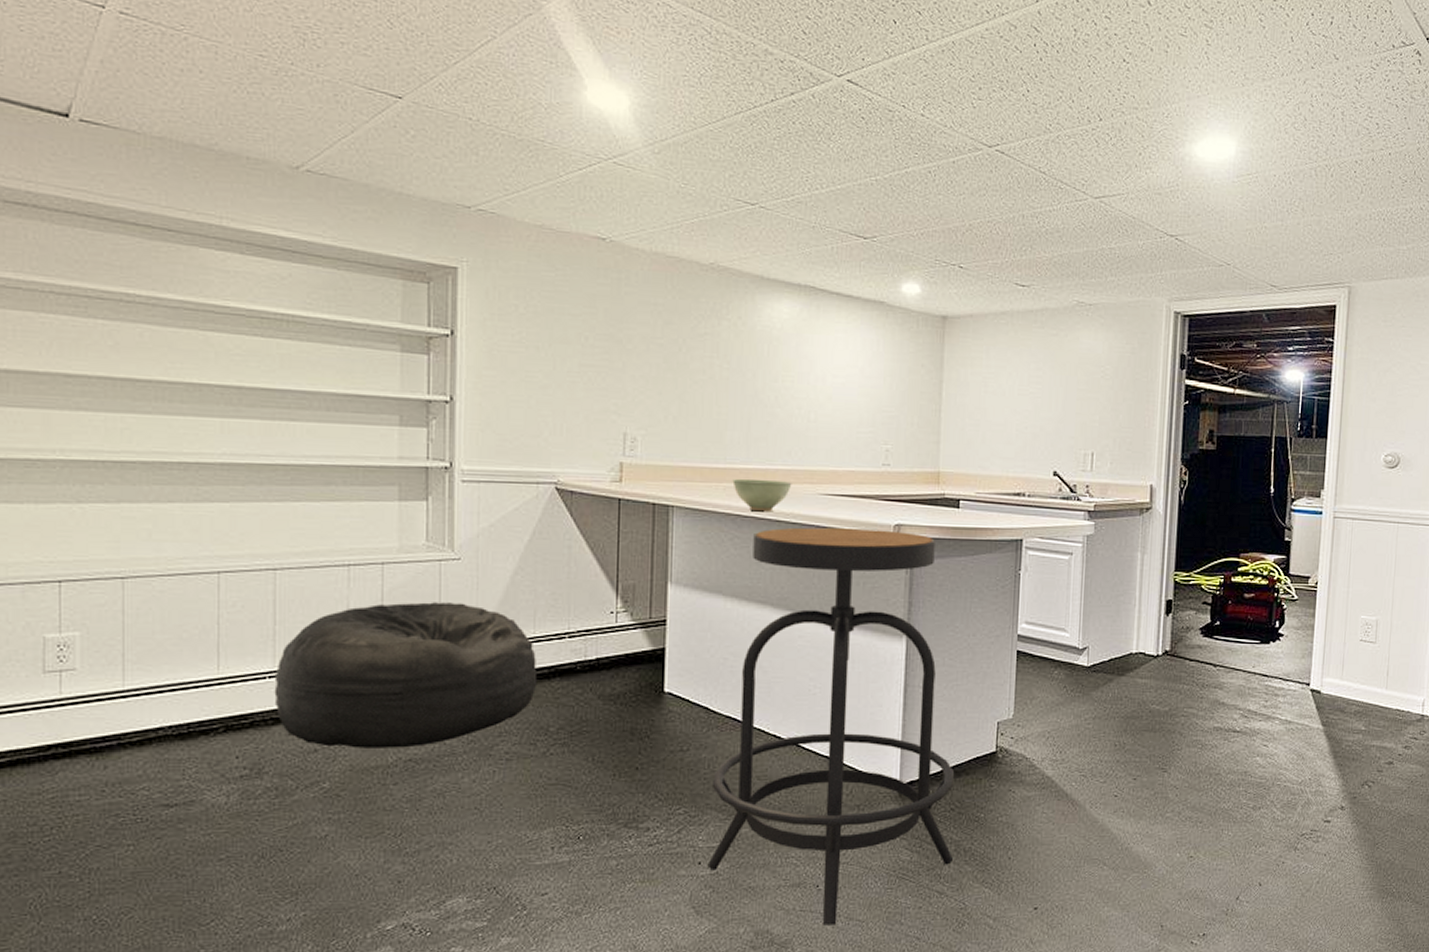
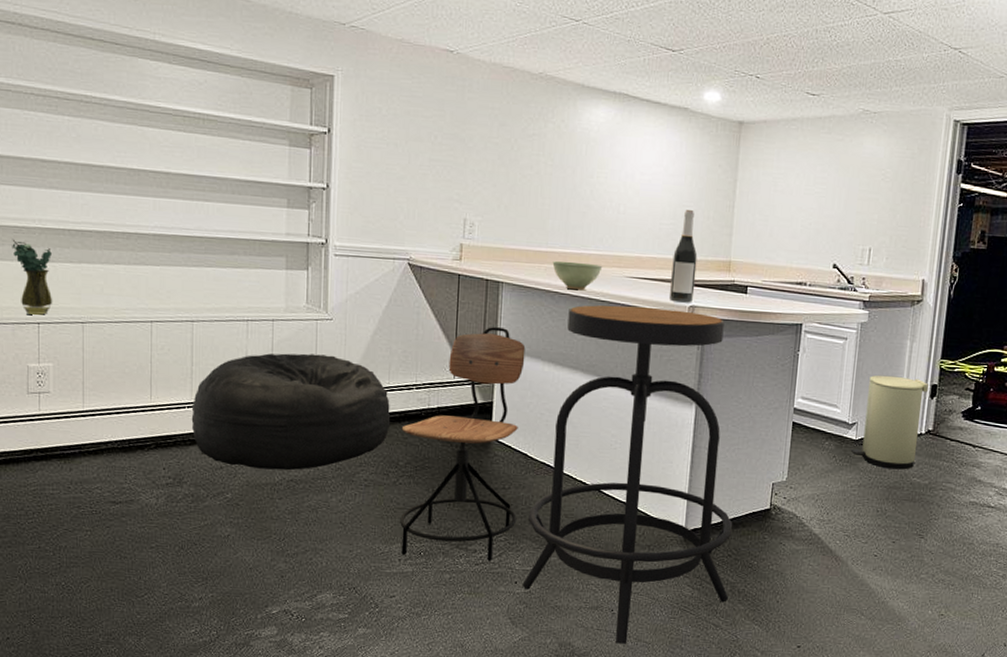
vase: none [22,475,81,572] -> present [12,239,53,316]
chair: none [551,558,703,842] -> present [400,326,526,561]
wine bottle: none [870,416,902,521] -> present [668,210,698,303]
pedal bin: none [1082,592,1163,697] -> present [850,375,928,470]

